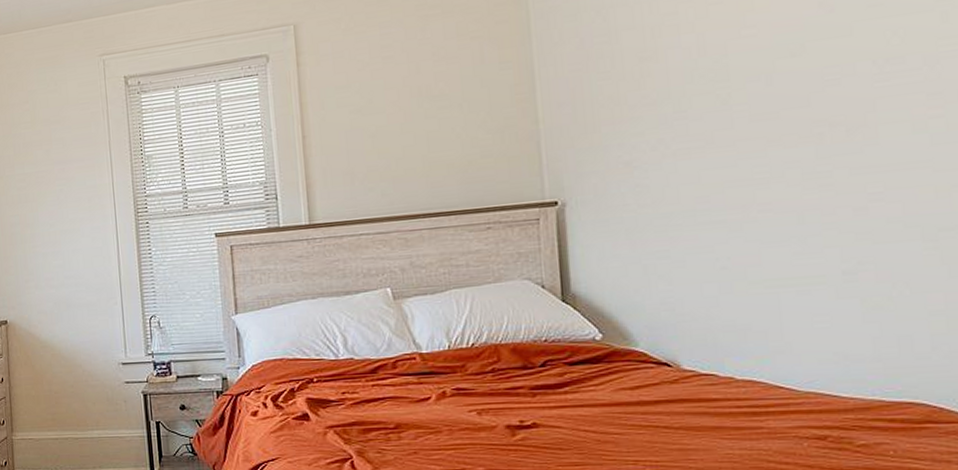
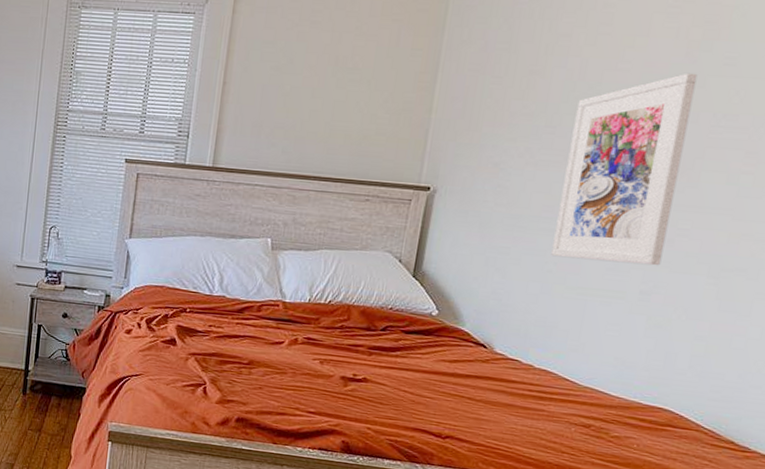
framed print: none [705,22,859,251] -> present [551,72,698,266]

